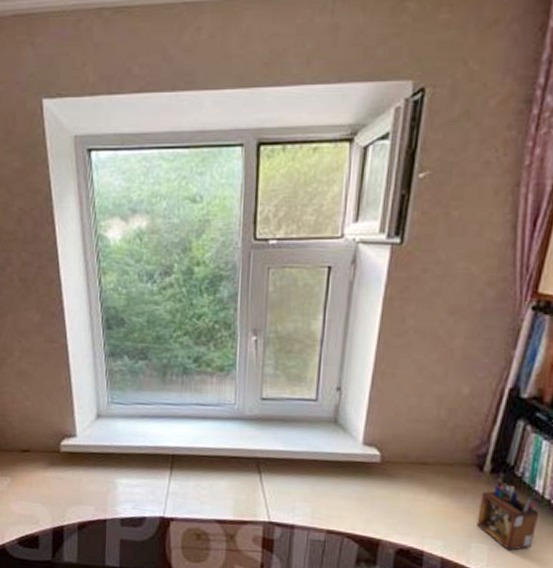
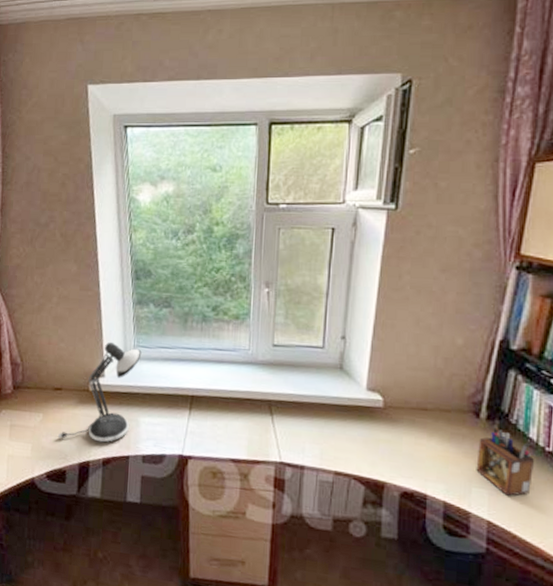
desk lamp: none [29,398,117,506] -> present [58,341,142,442]

